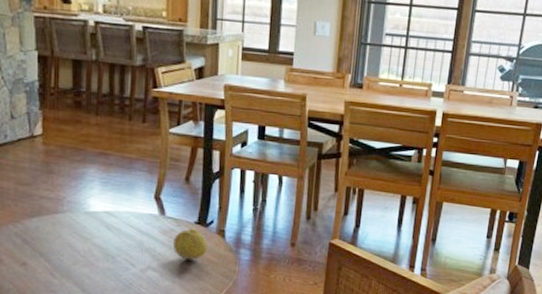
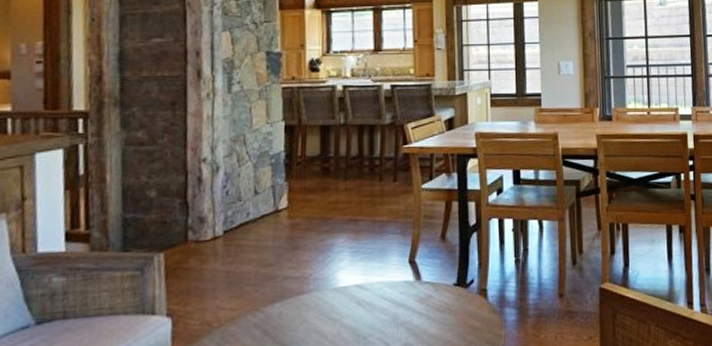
fruit: present [172,228,208,260] -> none [431,291,469,329]

